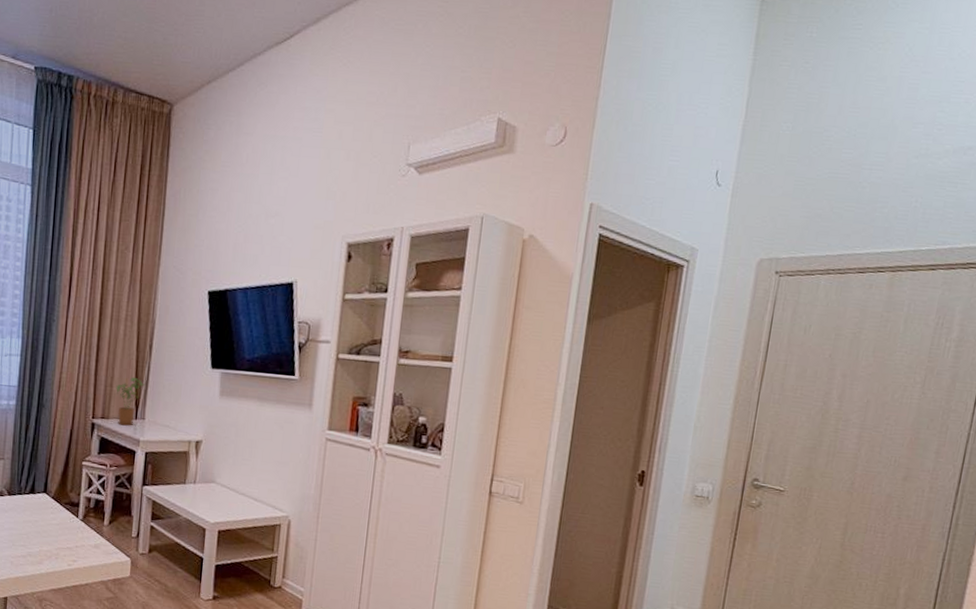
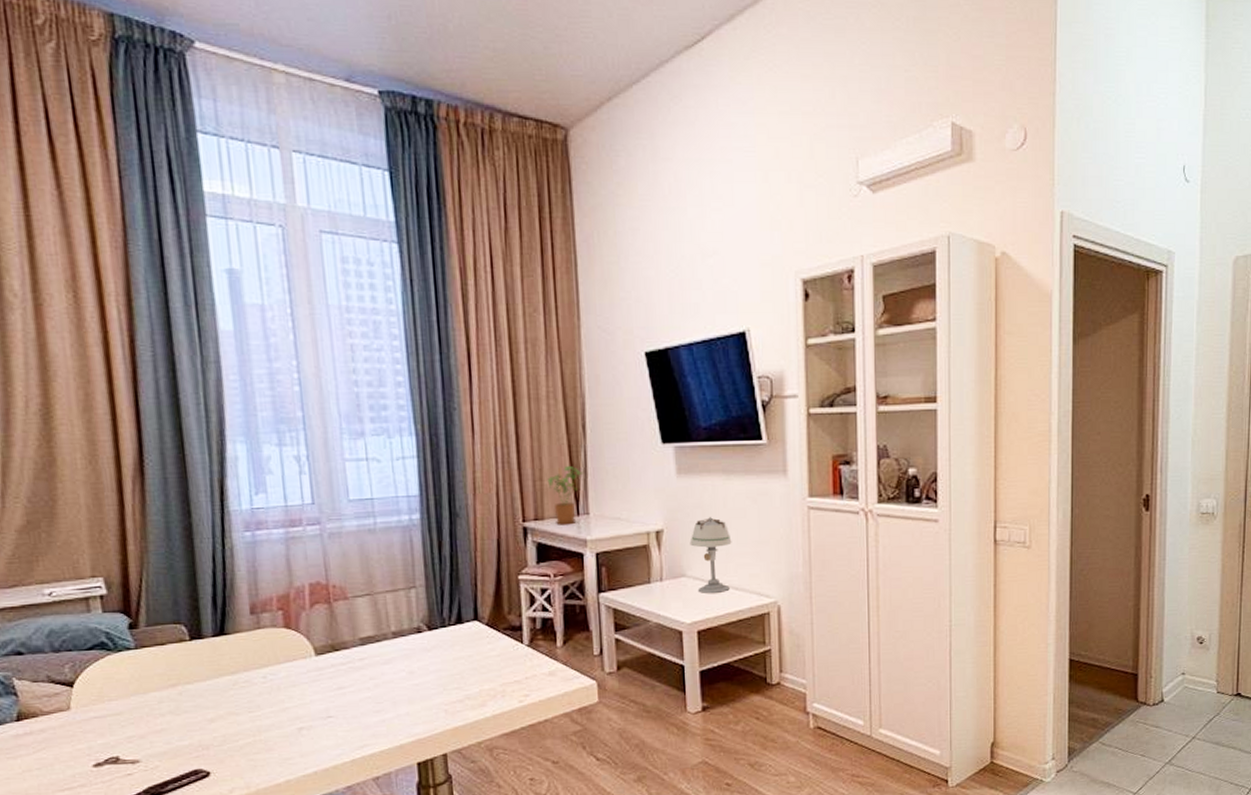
table lamp: none [222,435,258,501] -> present [689,517,732,593]

